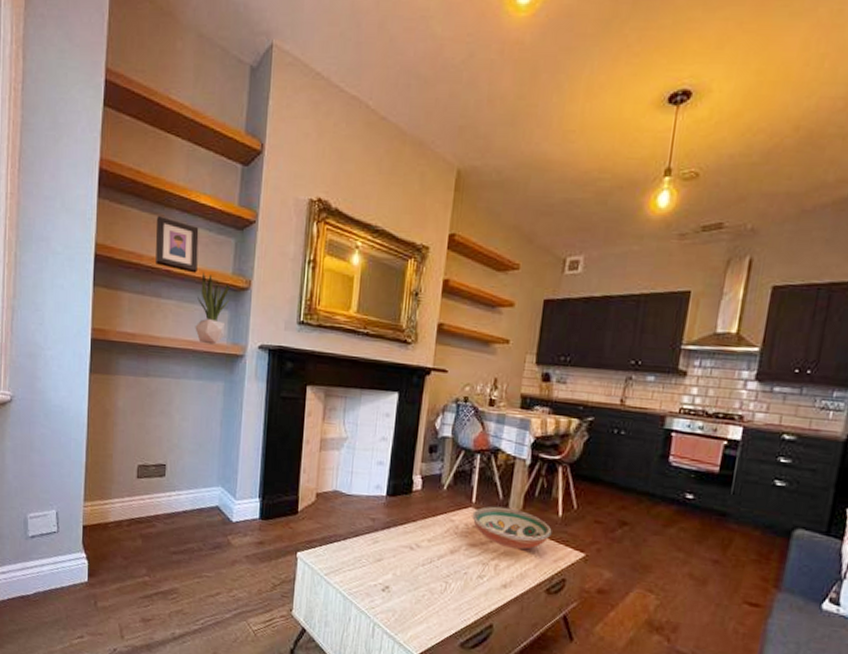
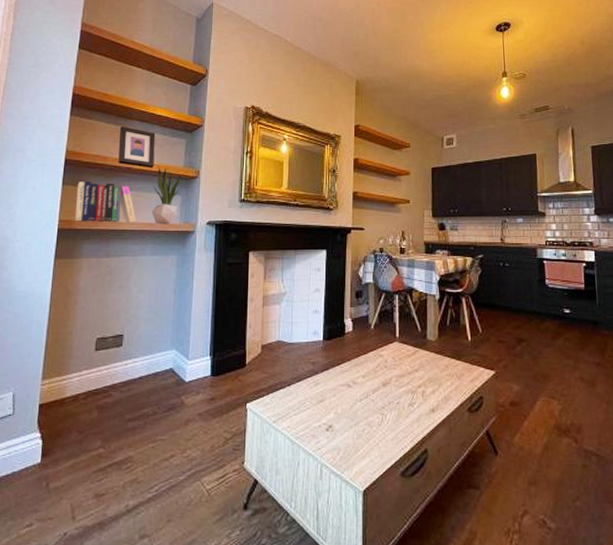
books: none [108,283,178,339] -> present [74,180,137,224]
decorative bowl: present [472,506,552,550] -> none [397,338,465,375]

